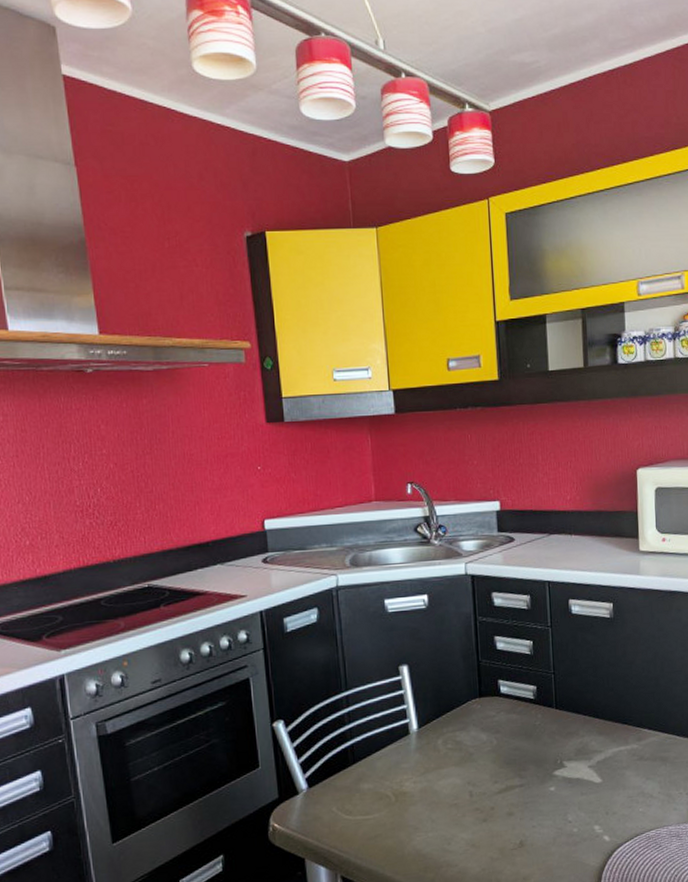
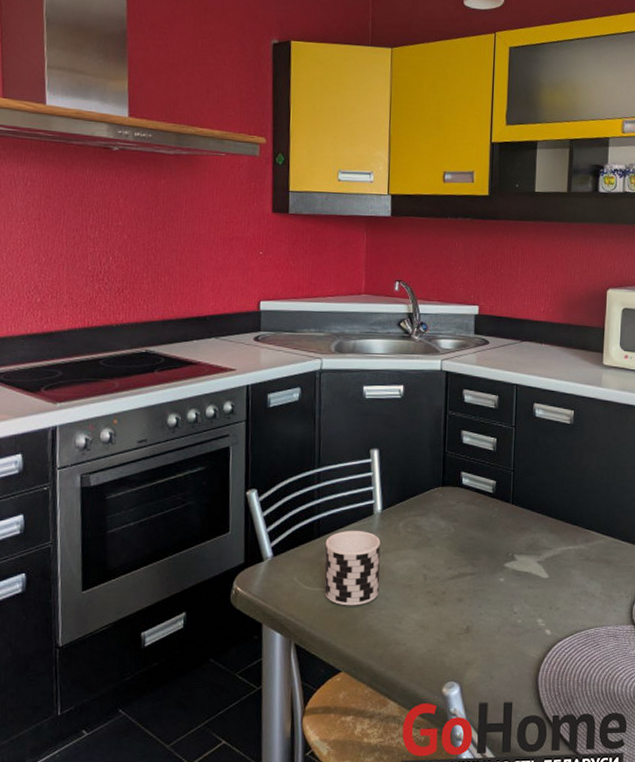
cup: none [362,752,425,832] -> present [324,530,381,606]

